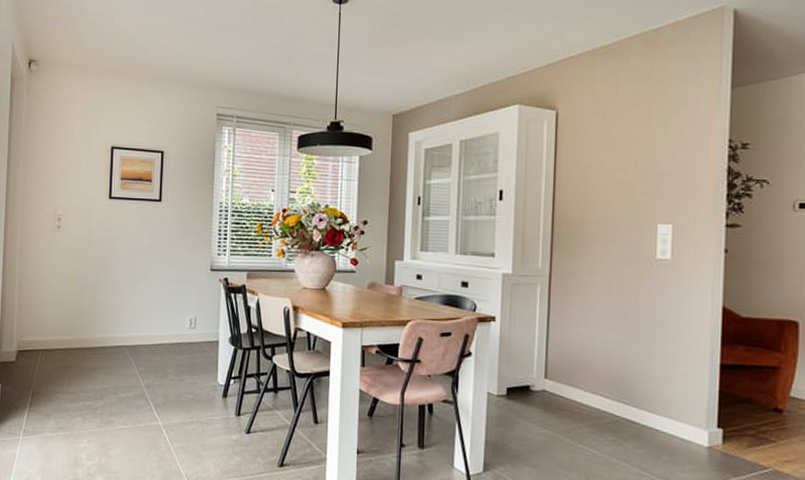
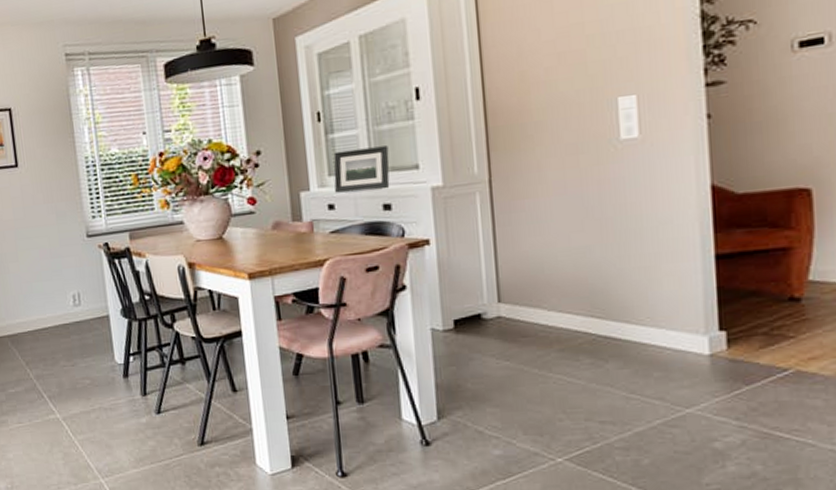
picture frame: none [424,232,472,269] -> present [333,145,390,193]

